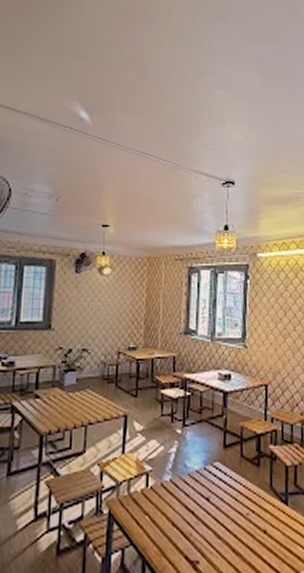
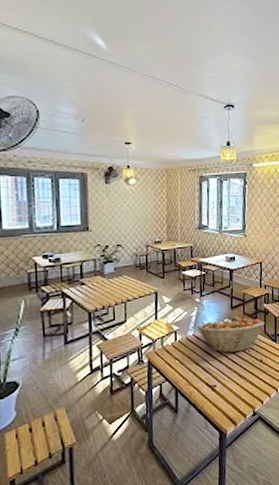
fruit basket: none [176,458,270,514] -> present [197,315,264,353]

